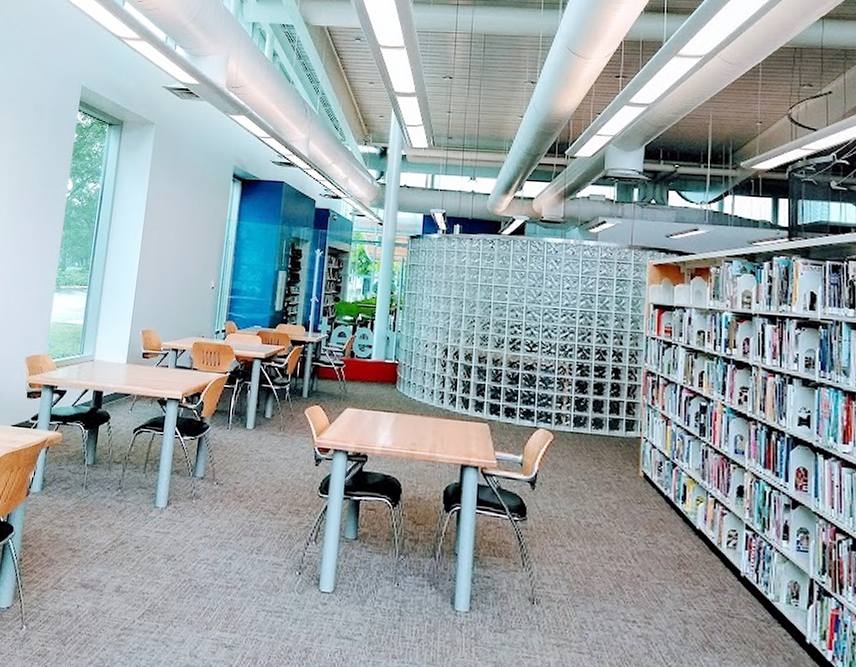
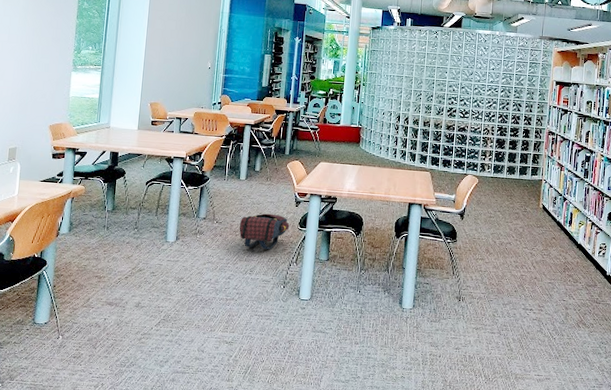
satchel: none [244,473,308,523] -> present [239,213,290,250]

